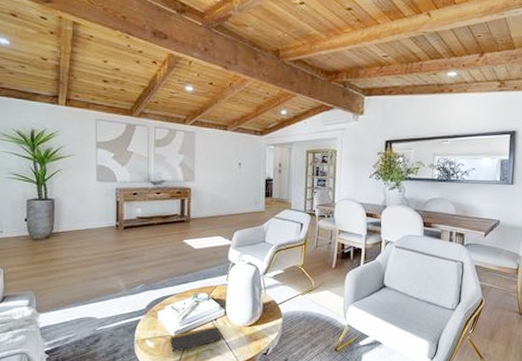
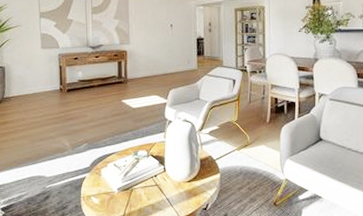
notepad: present [170,326,224,353] -> none [114,182,165,209]

